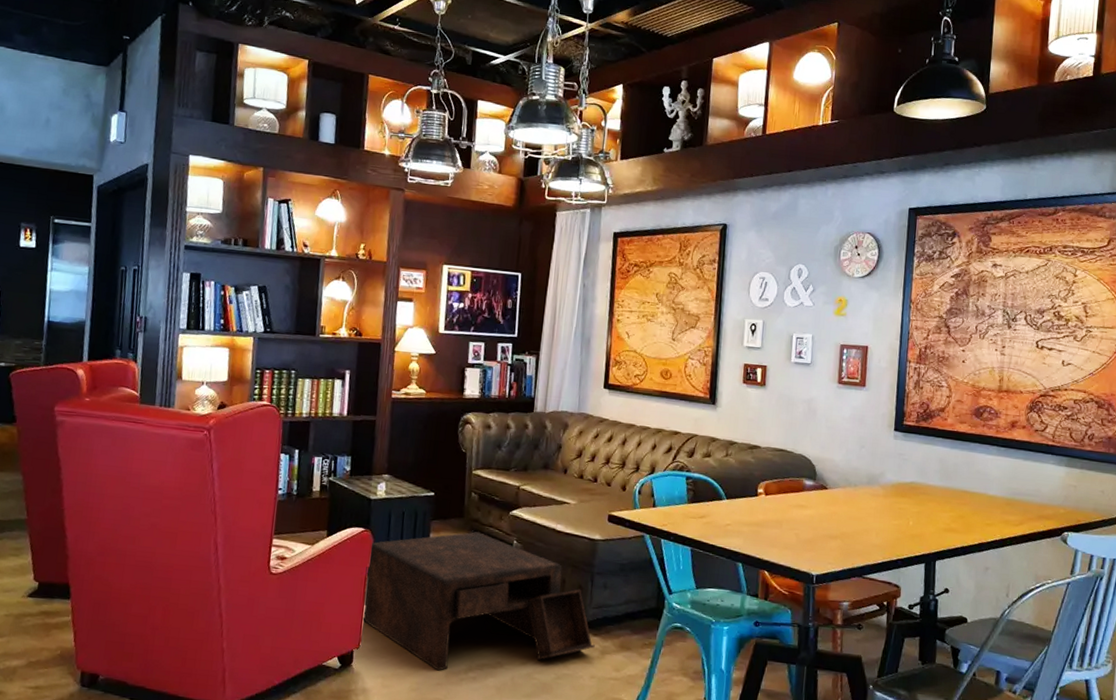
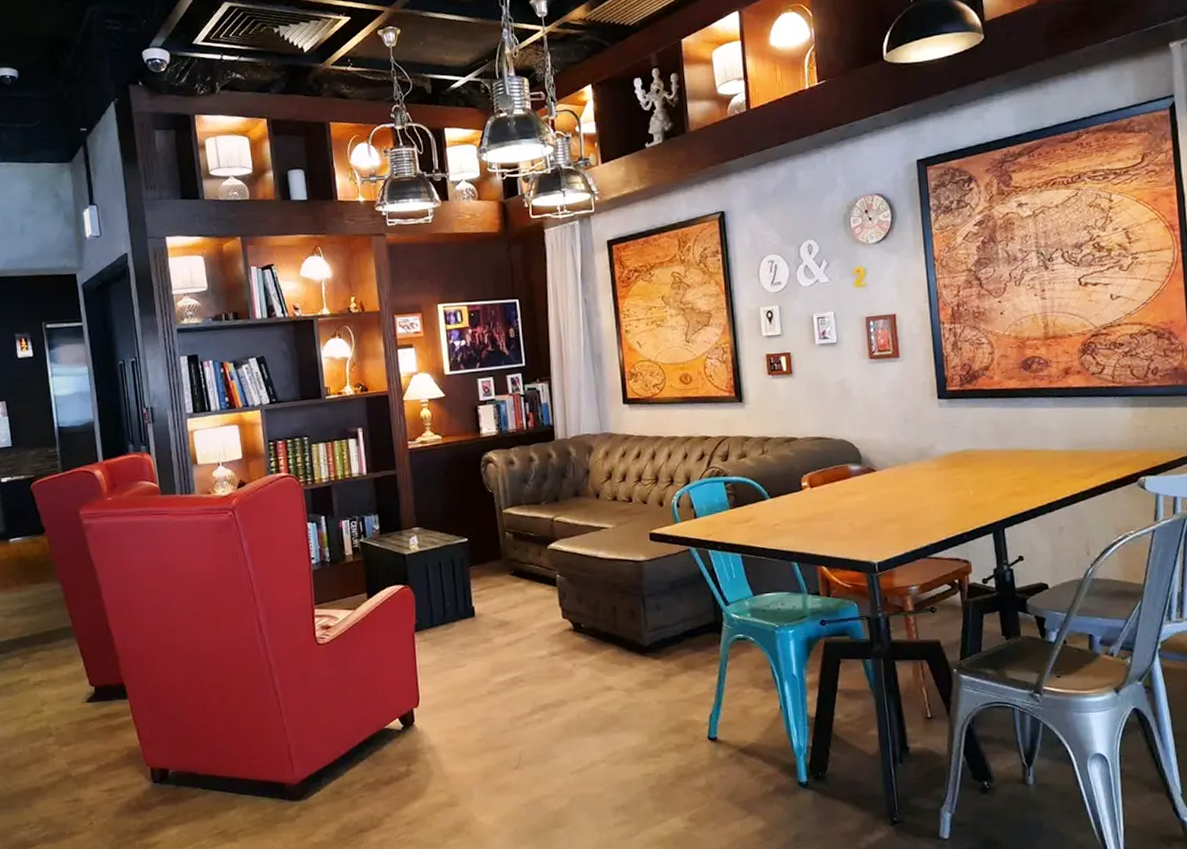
coffee table: present [362,531,595,671] -> none [412,571,658,718]

